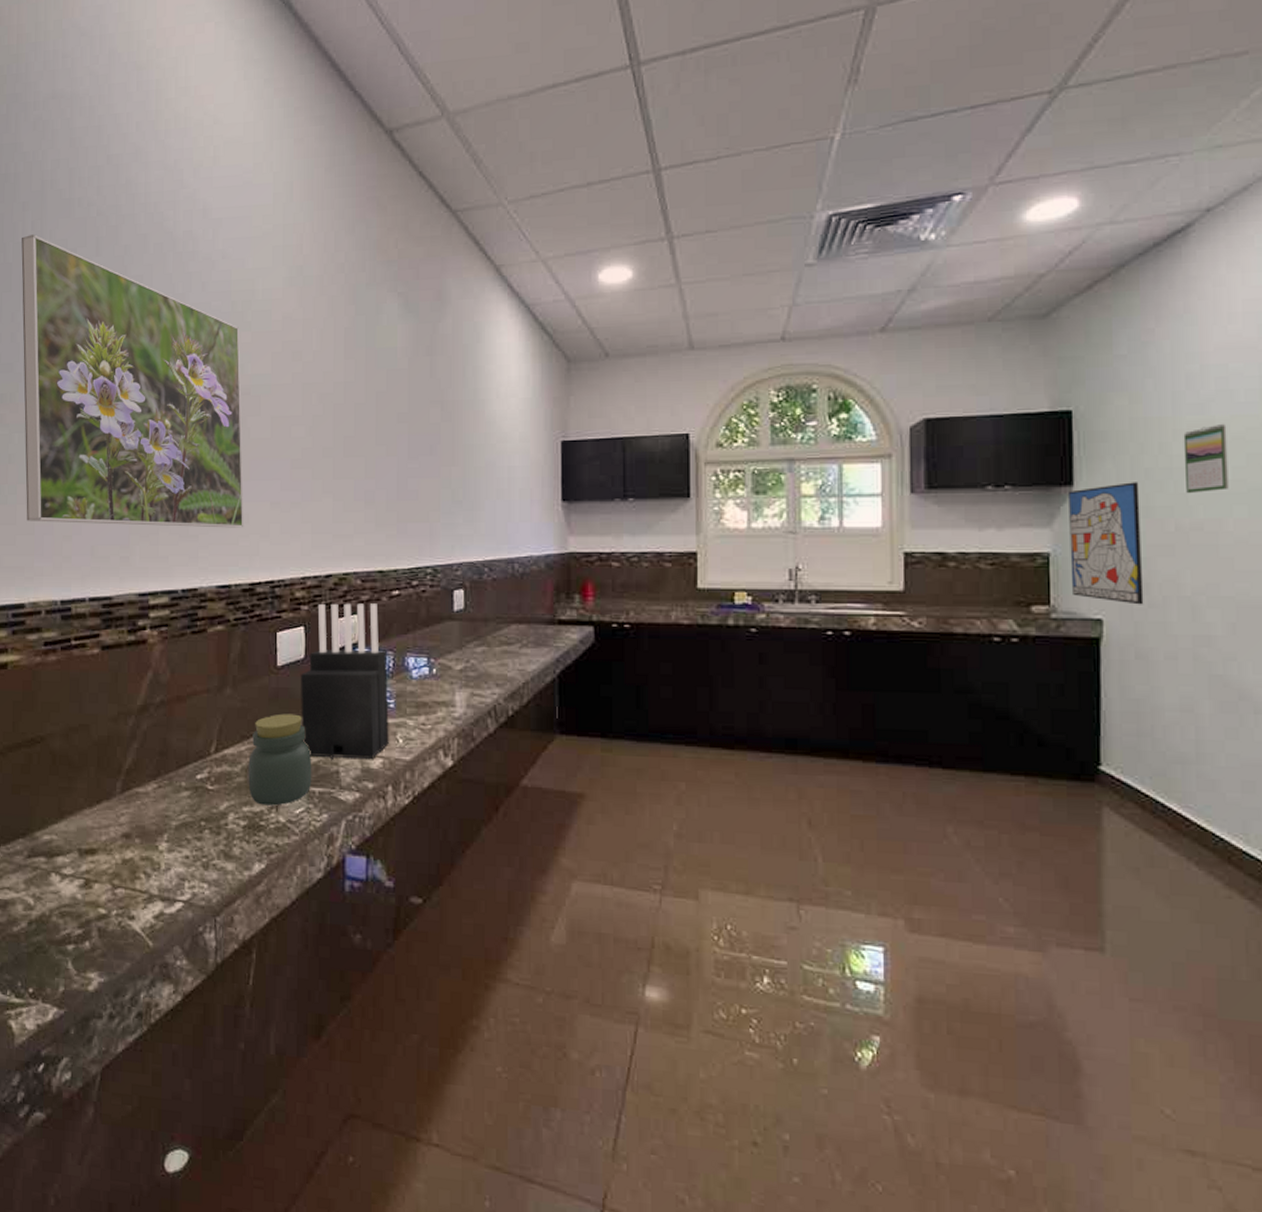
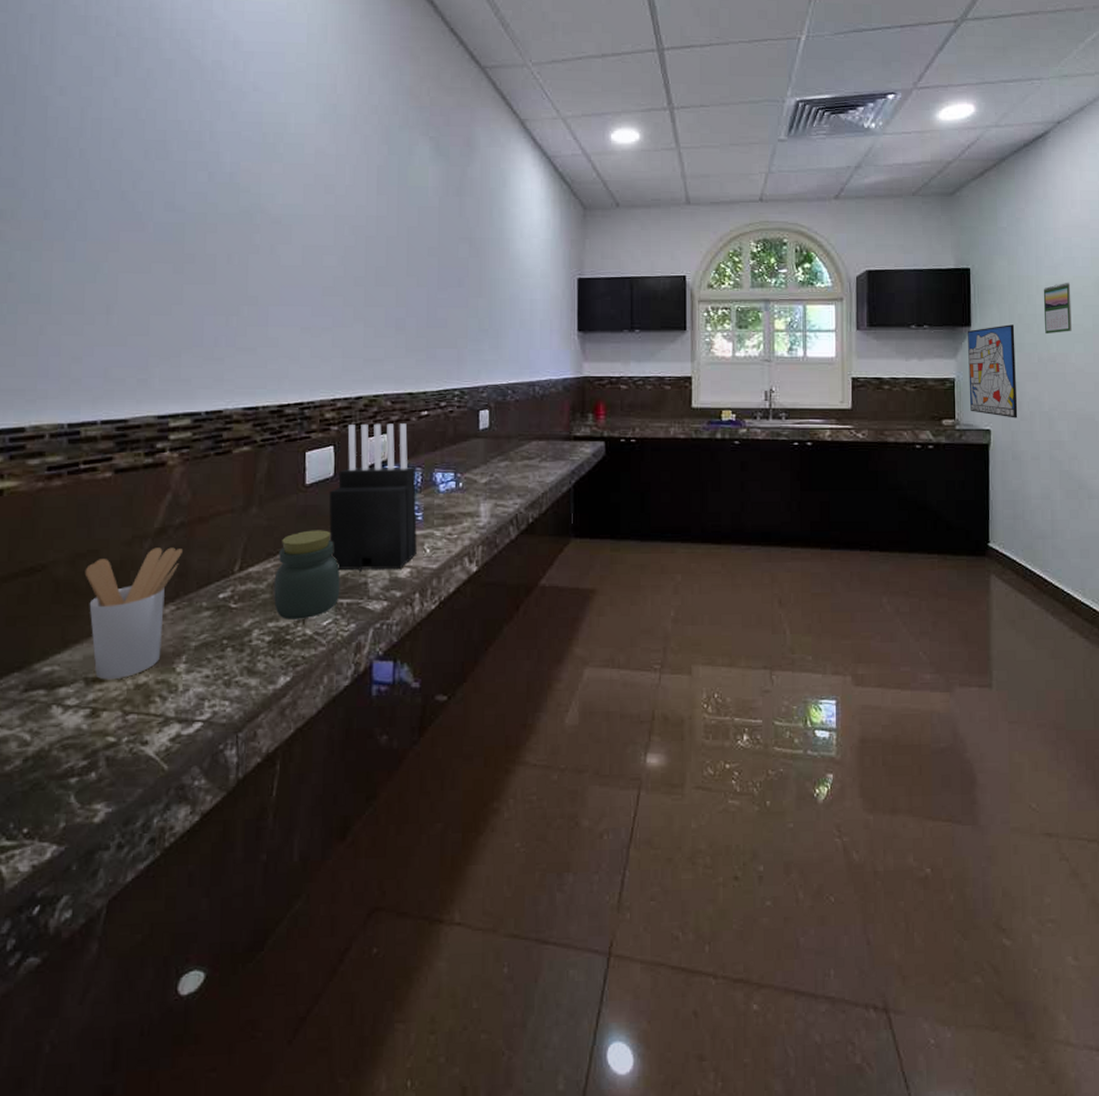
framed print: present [21,234,244,528] -> none [27,48,273,352]
utensil holder: none [77,725,163,853] -> present [84,547,182,680]

